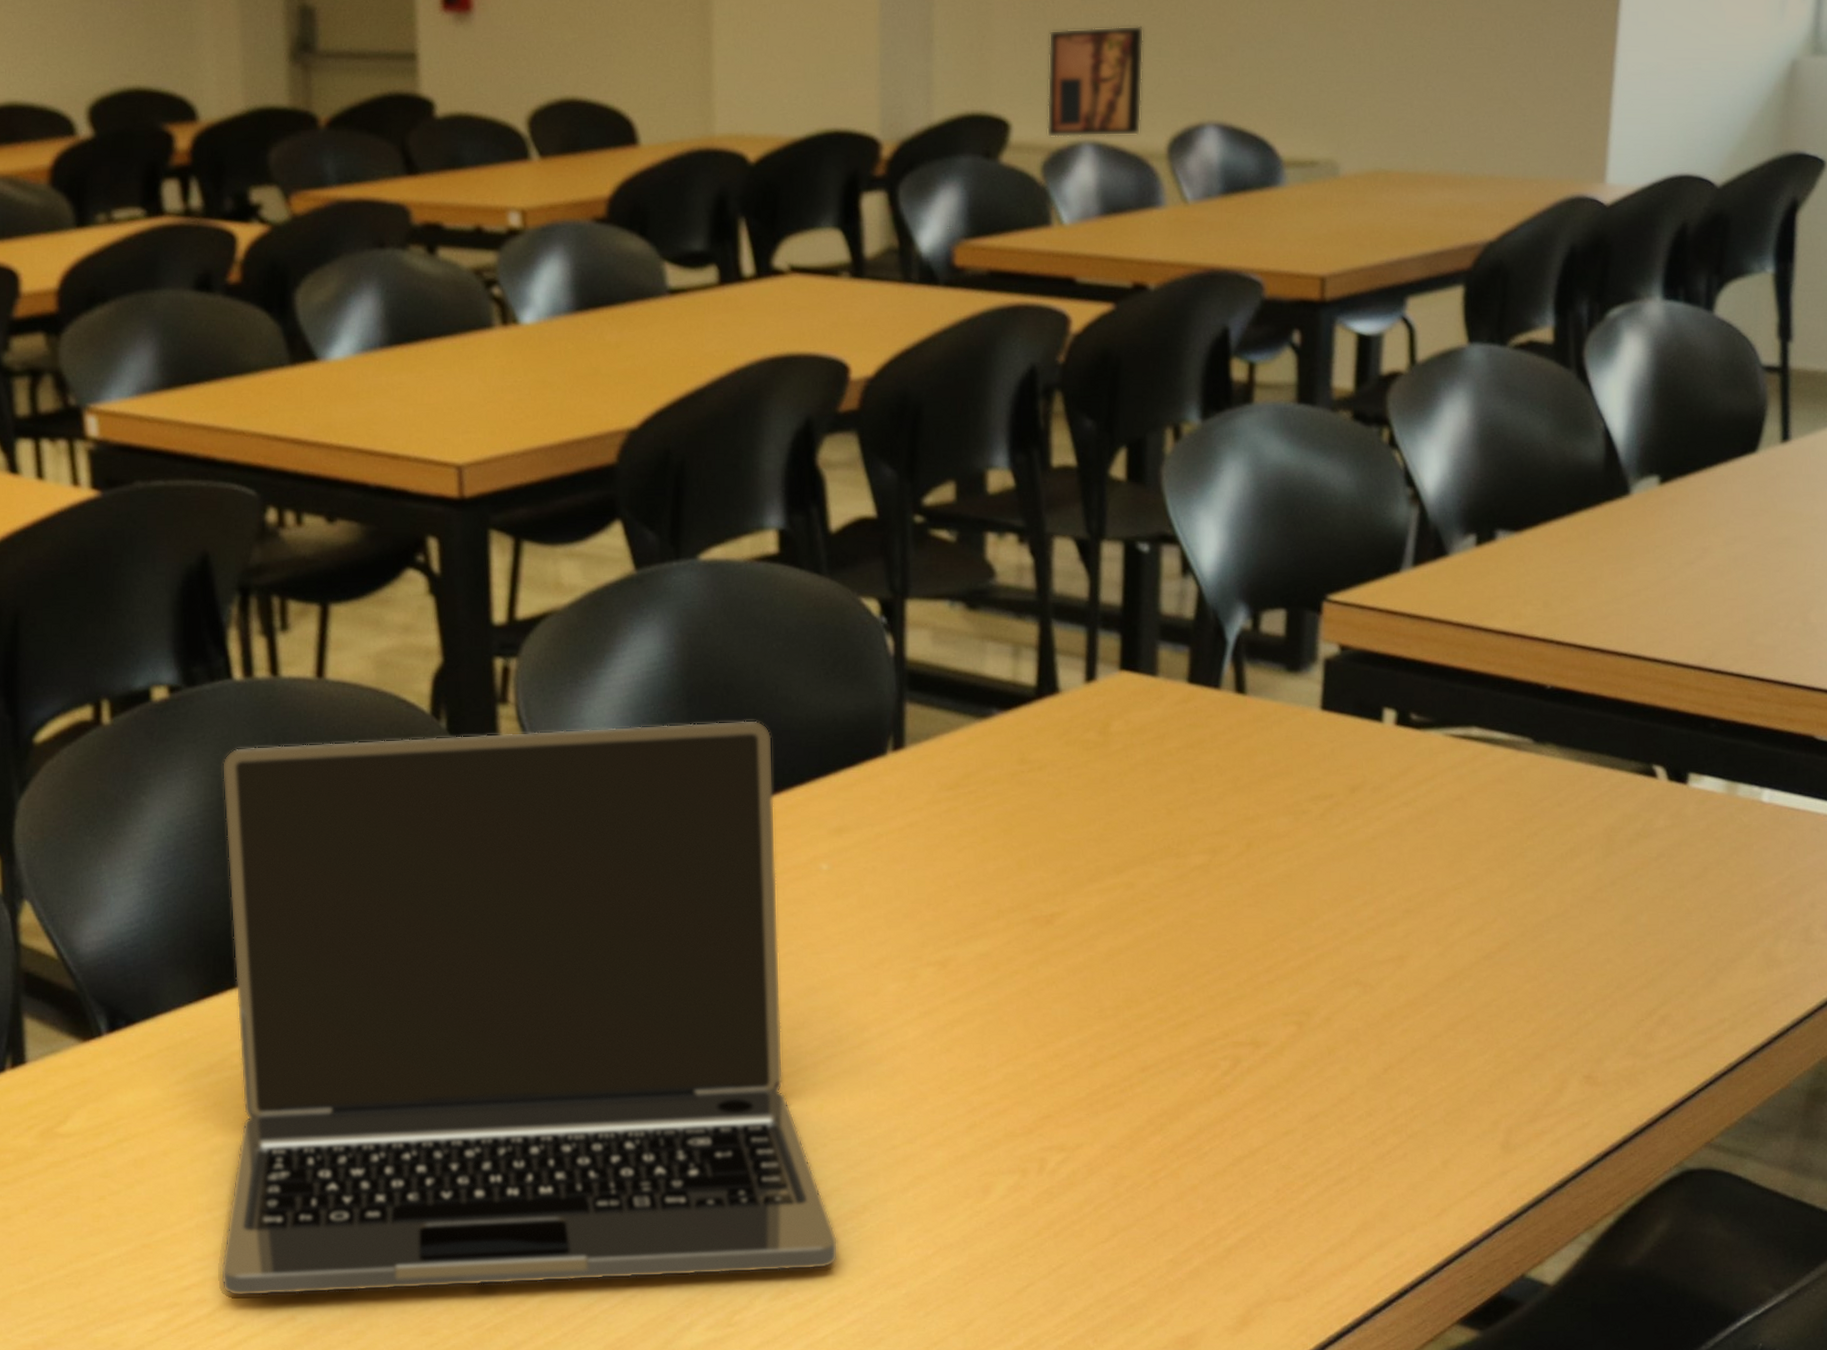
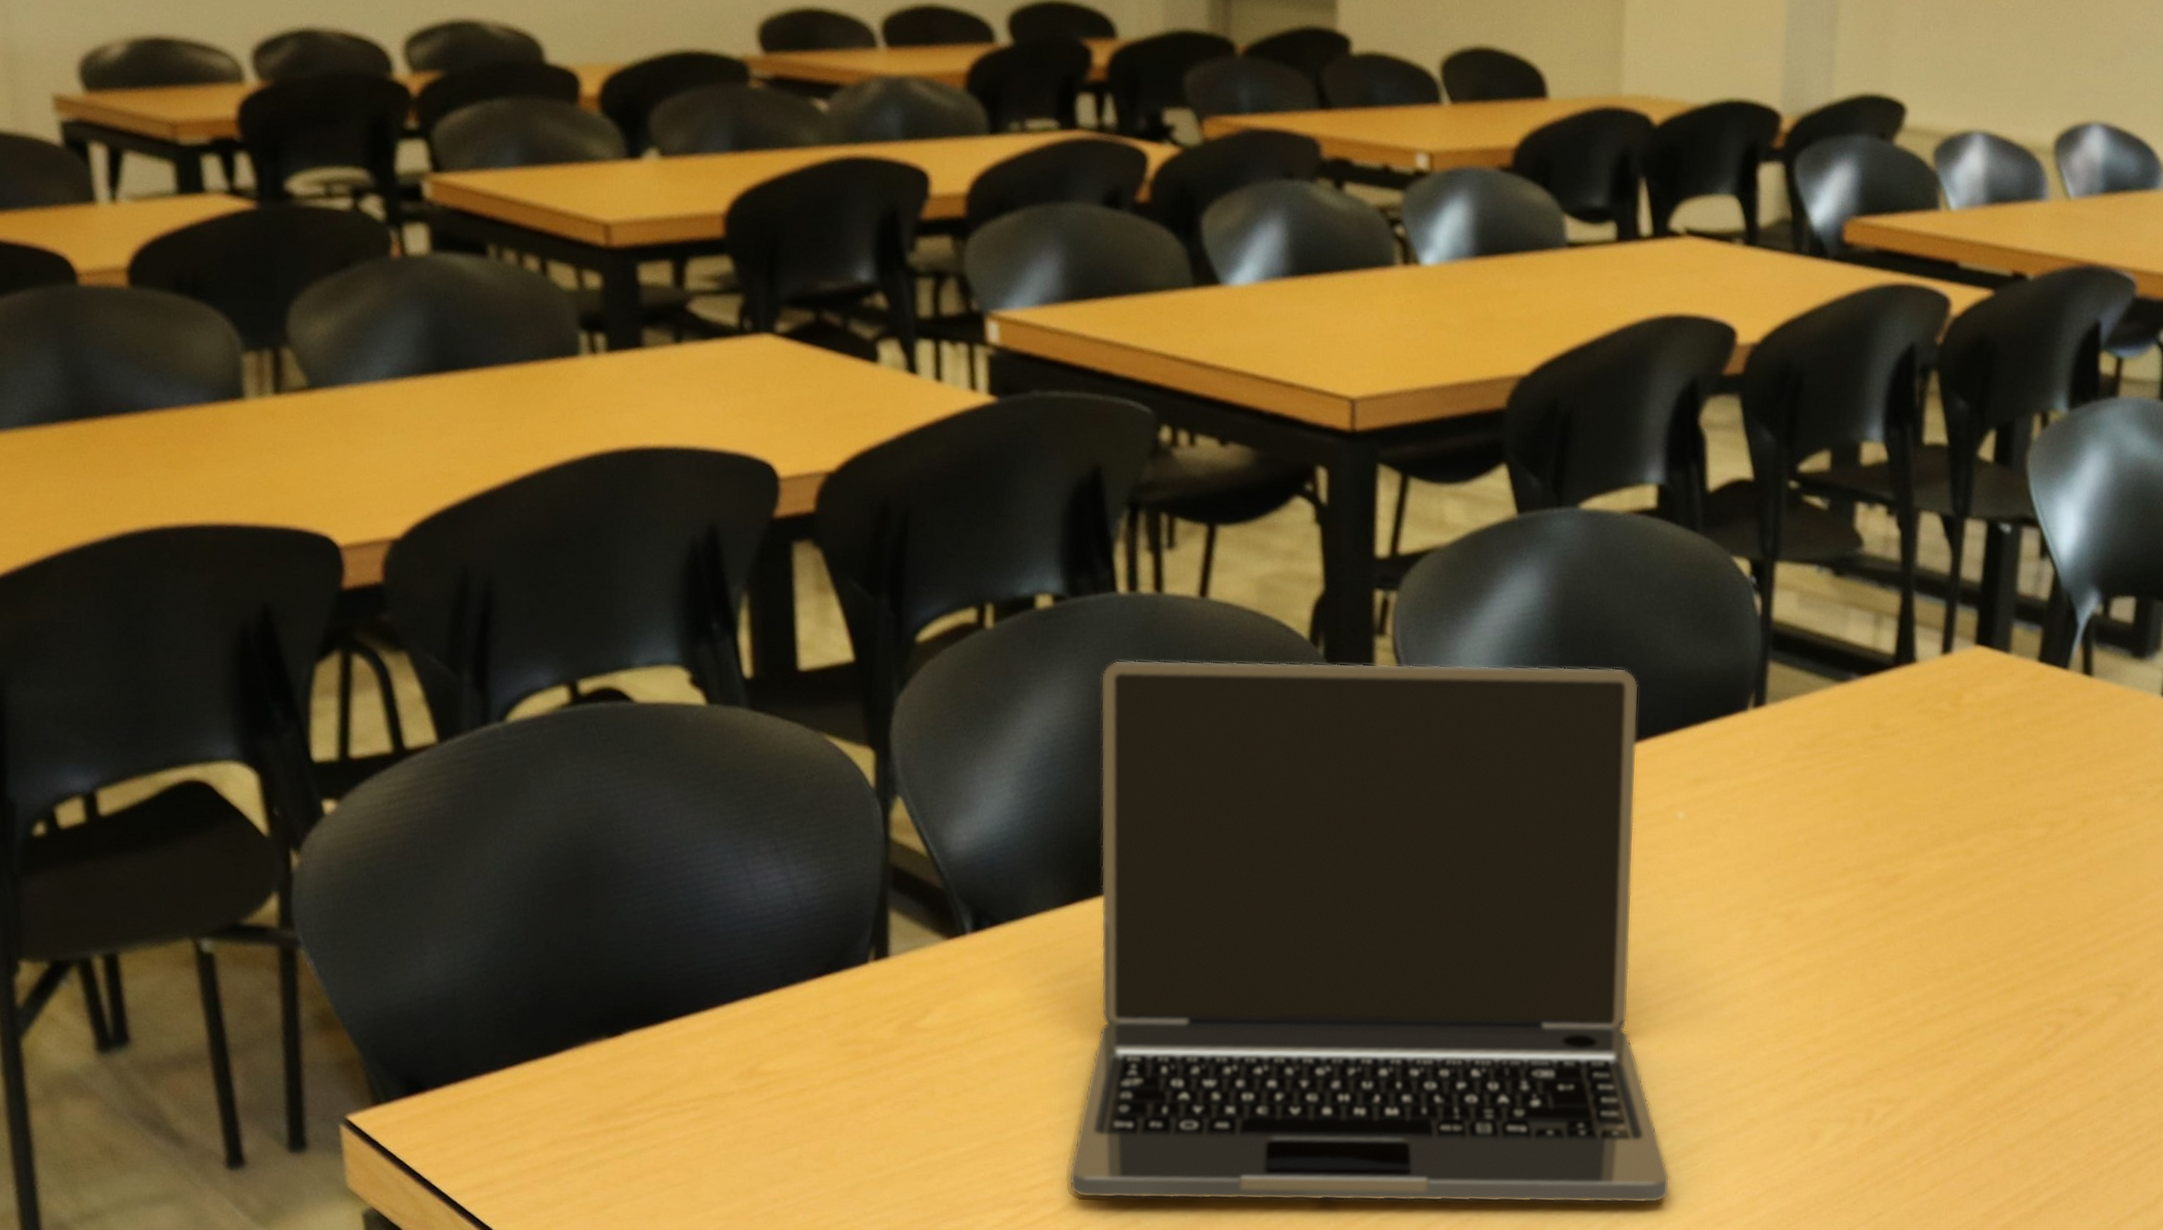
wall art: present [1046,26,1144,138] -> none [1940,20,2040,129]

